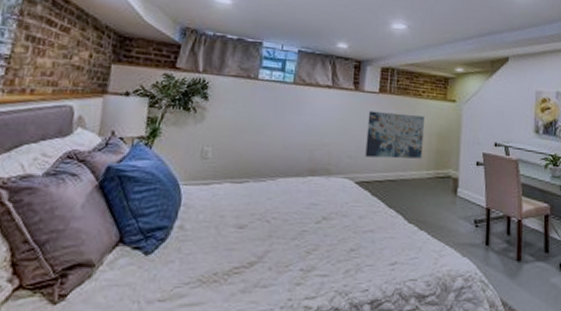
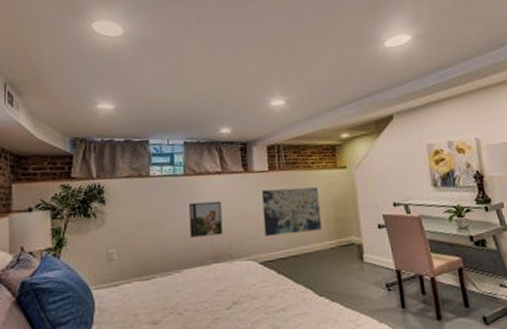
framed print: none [290,112,327,149] -> present [188,200,223,238]

